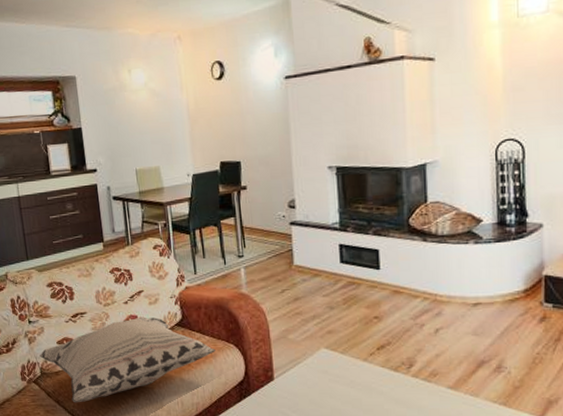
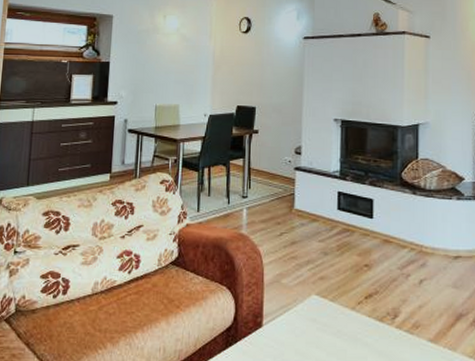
decorative pillow: present [39,317,216,403] -> none [18,253,208,346]

